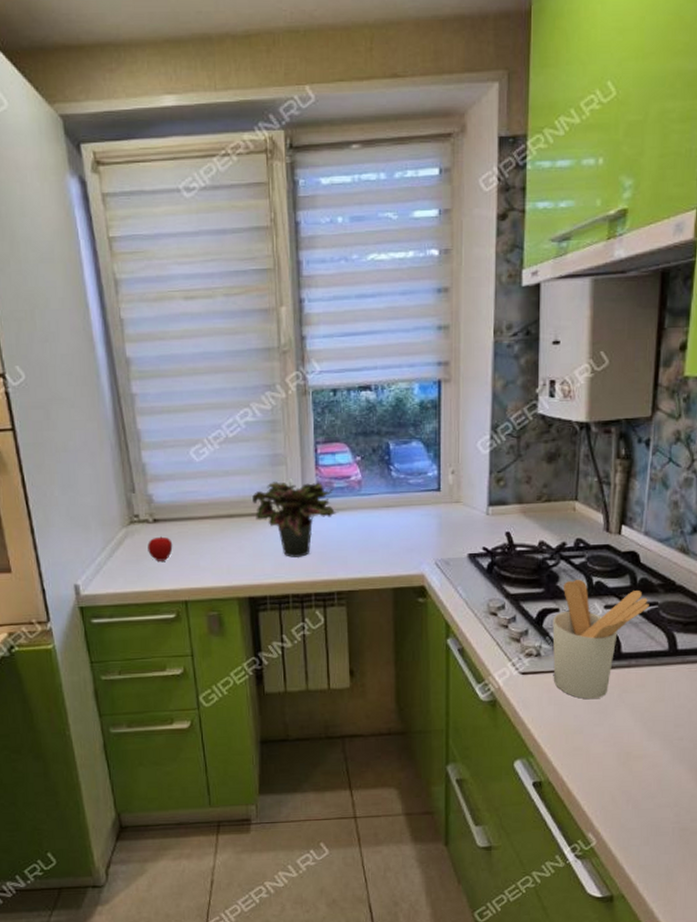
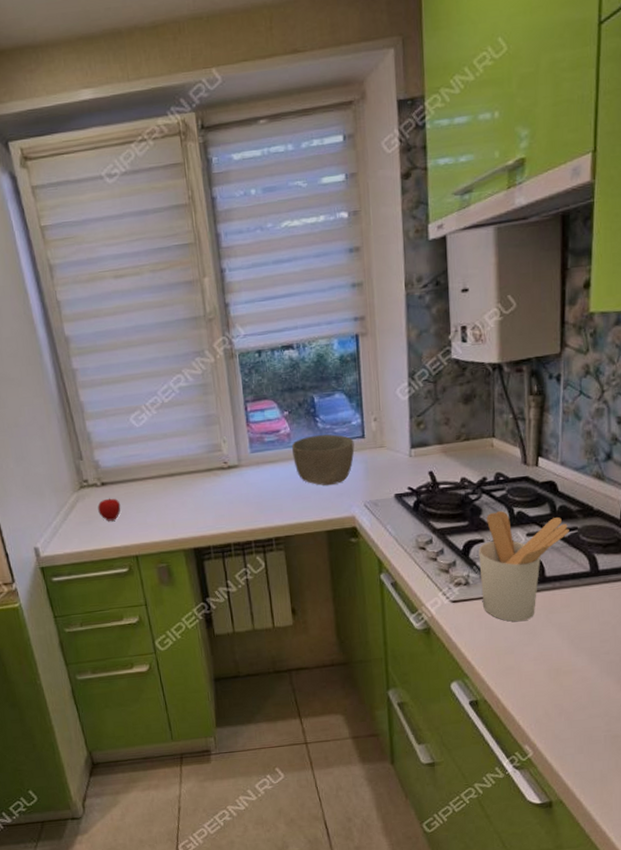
potted plant: present [252,482,339,559] -> none [190,438,272,510]
bowl: none [361,485,429,540] -> present [291,434,355,486]

